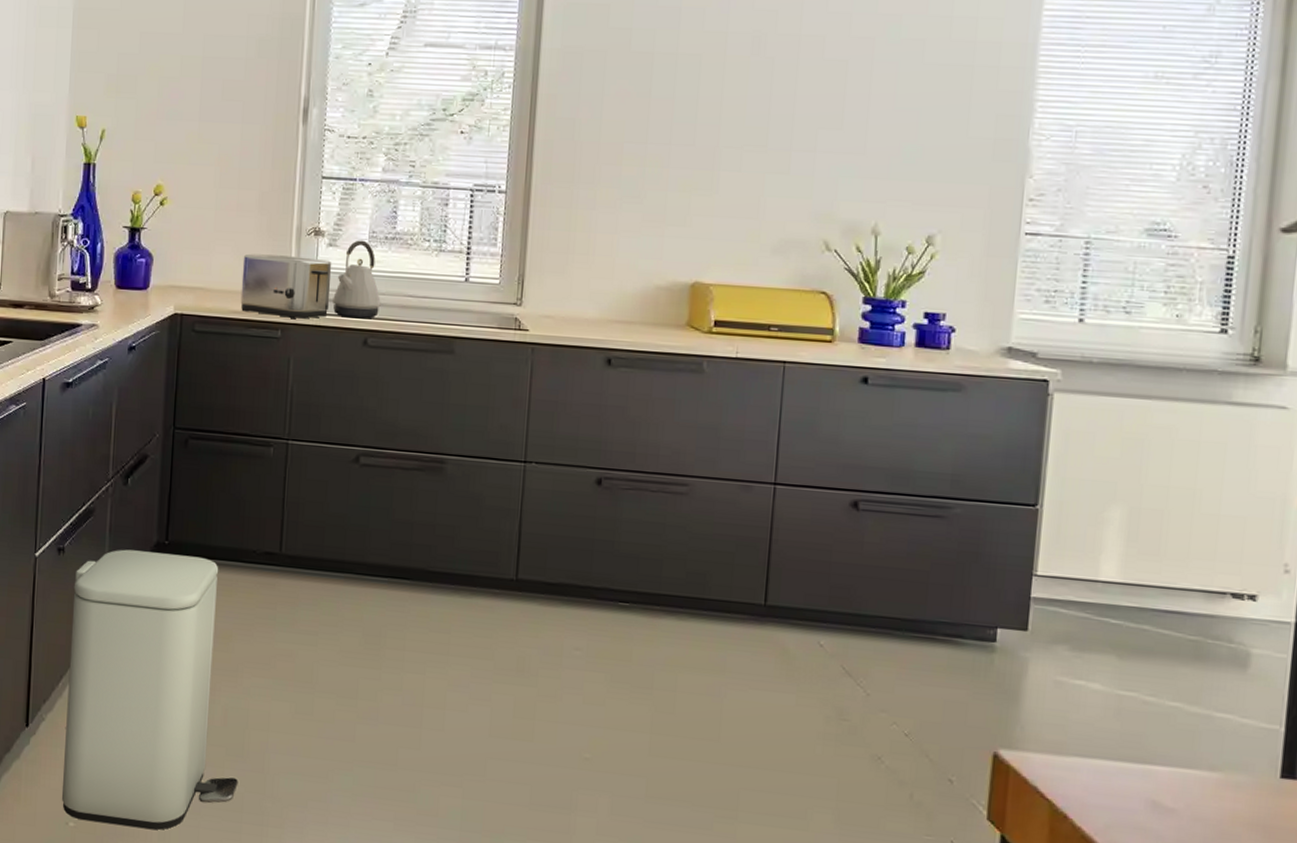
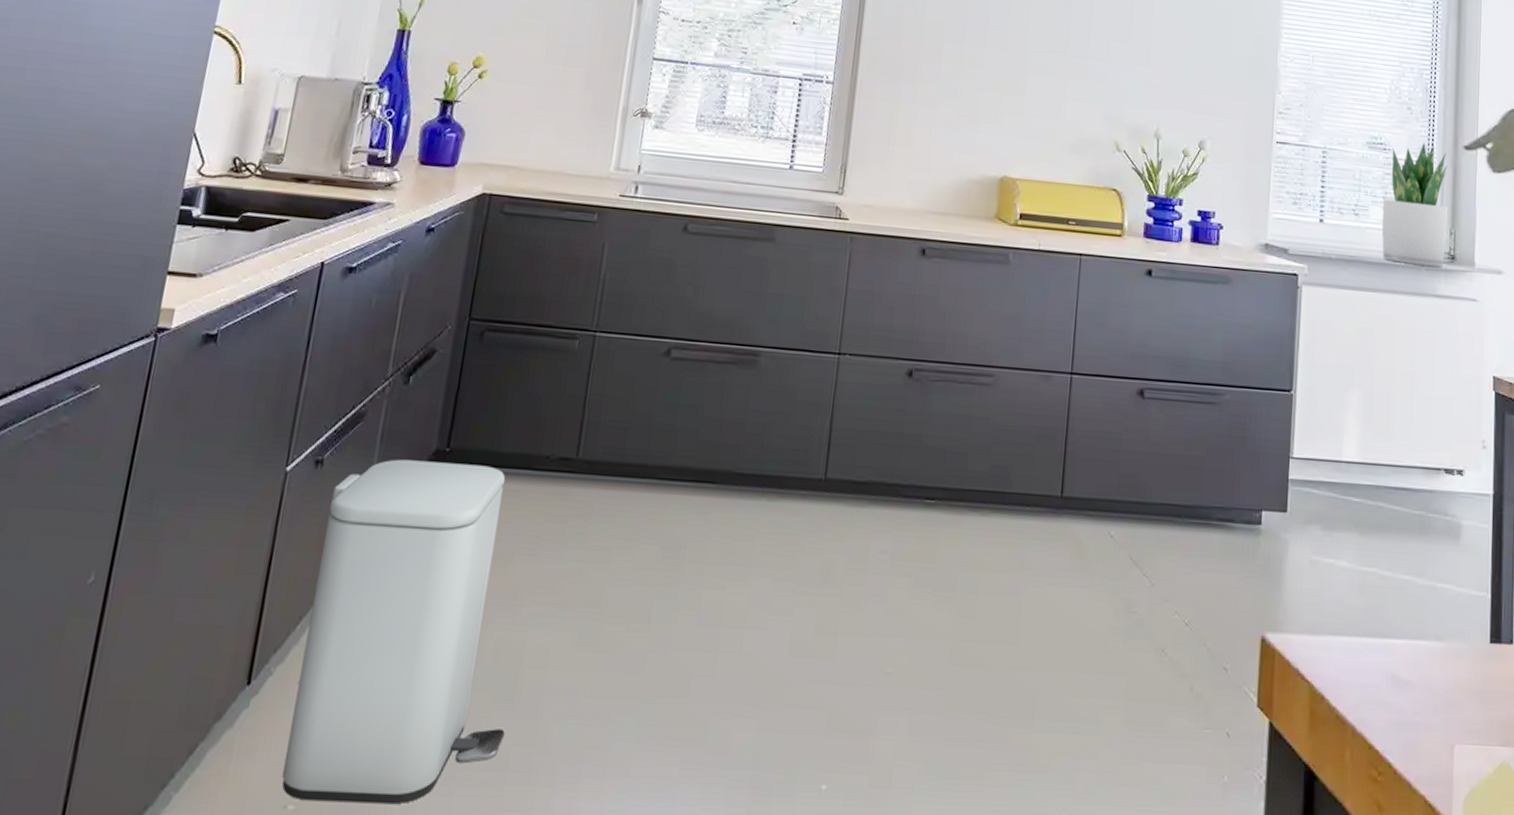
toaster: present [240,253,332,319] -> none [556,132,657,202]
kettle: present [331,240,381,319] -> none [653,123,705,204]
planter: none [1160,227,1257,371] -> present [1381,143,1448,268]

